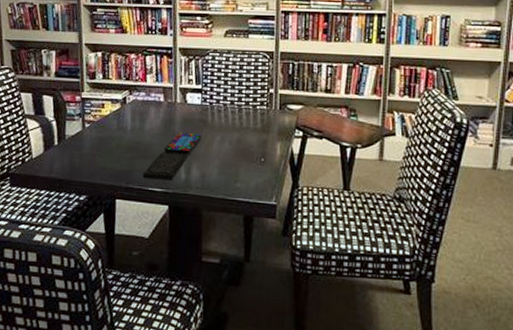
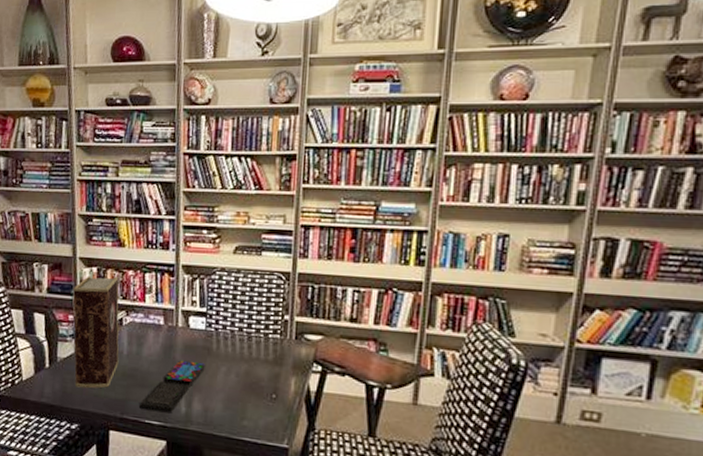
book: none [80,60,124,162] -> present [73,276,119,389]

